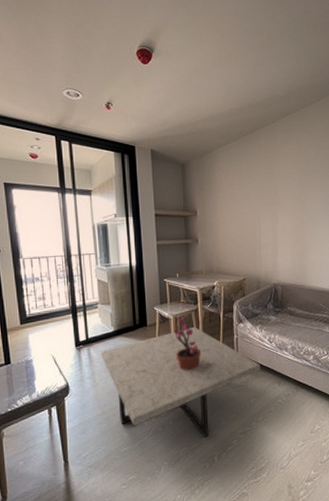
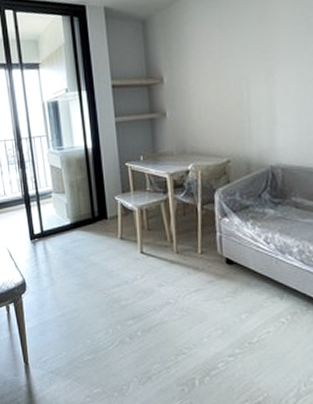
coffee table: present [101,327,260,437] -> none [58,221,254,355]
potted plant: present [174,316,211,371] -> none [140,207,188,273]

